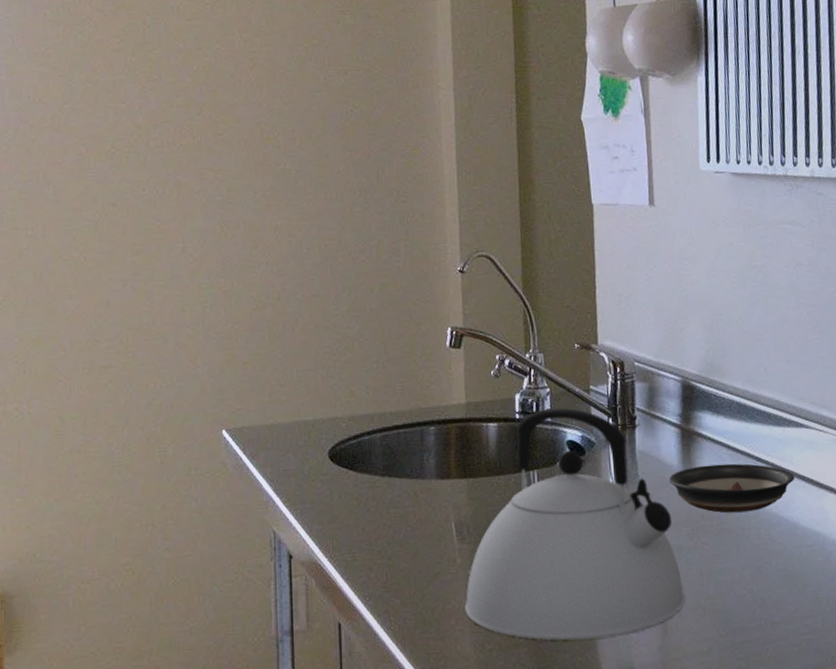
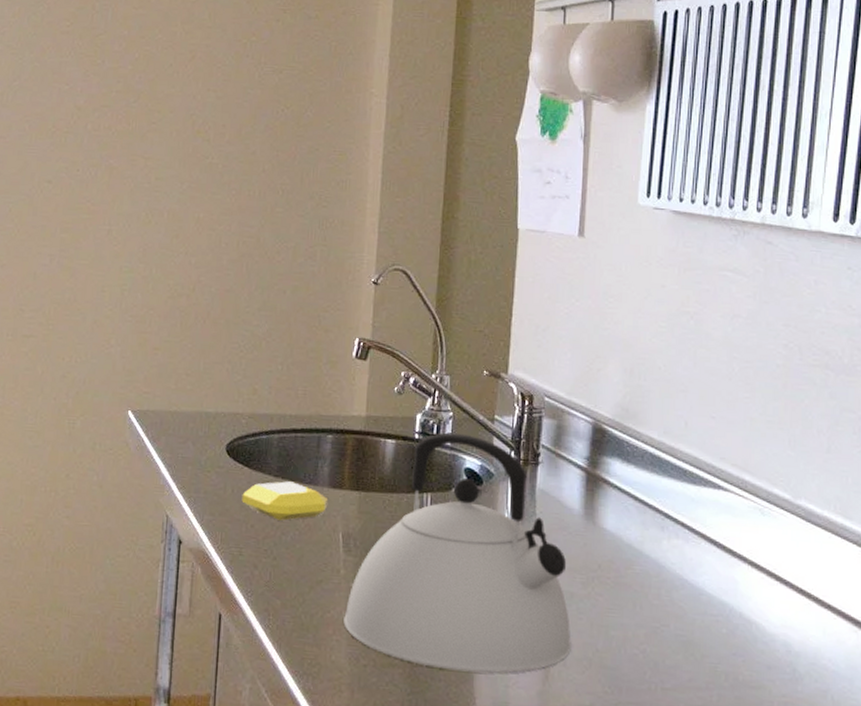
soap bar: none [349,478,438,519] -> present [241,481,329,521]
saucer: present [668,463,795,514] -> none [567,513,706,570]

